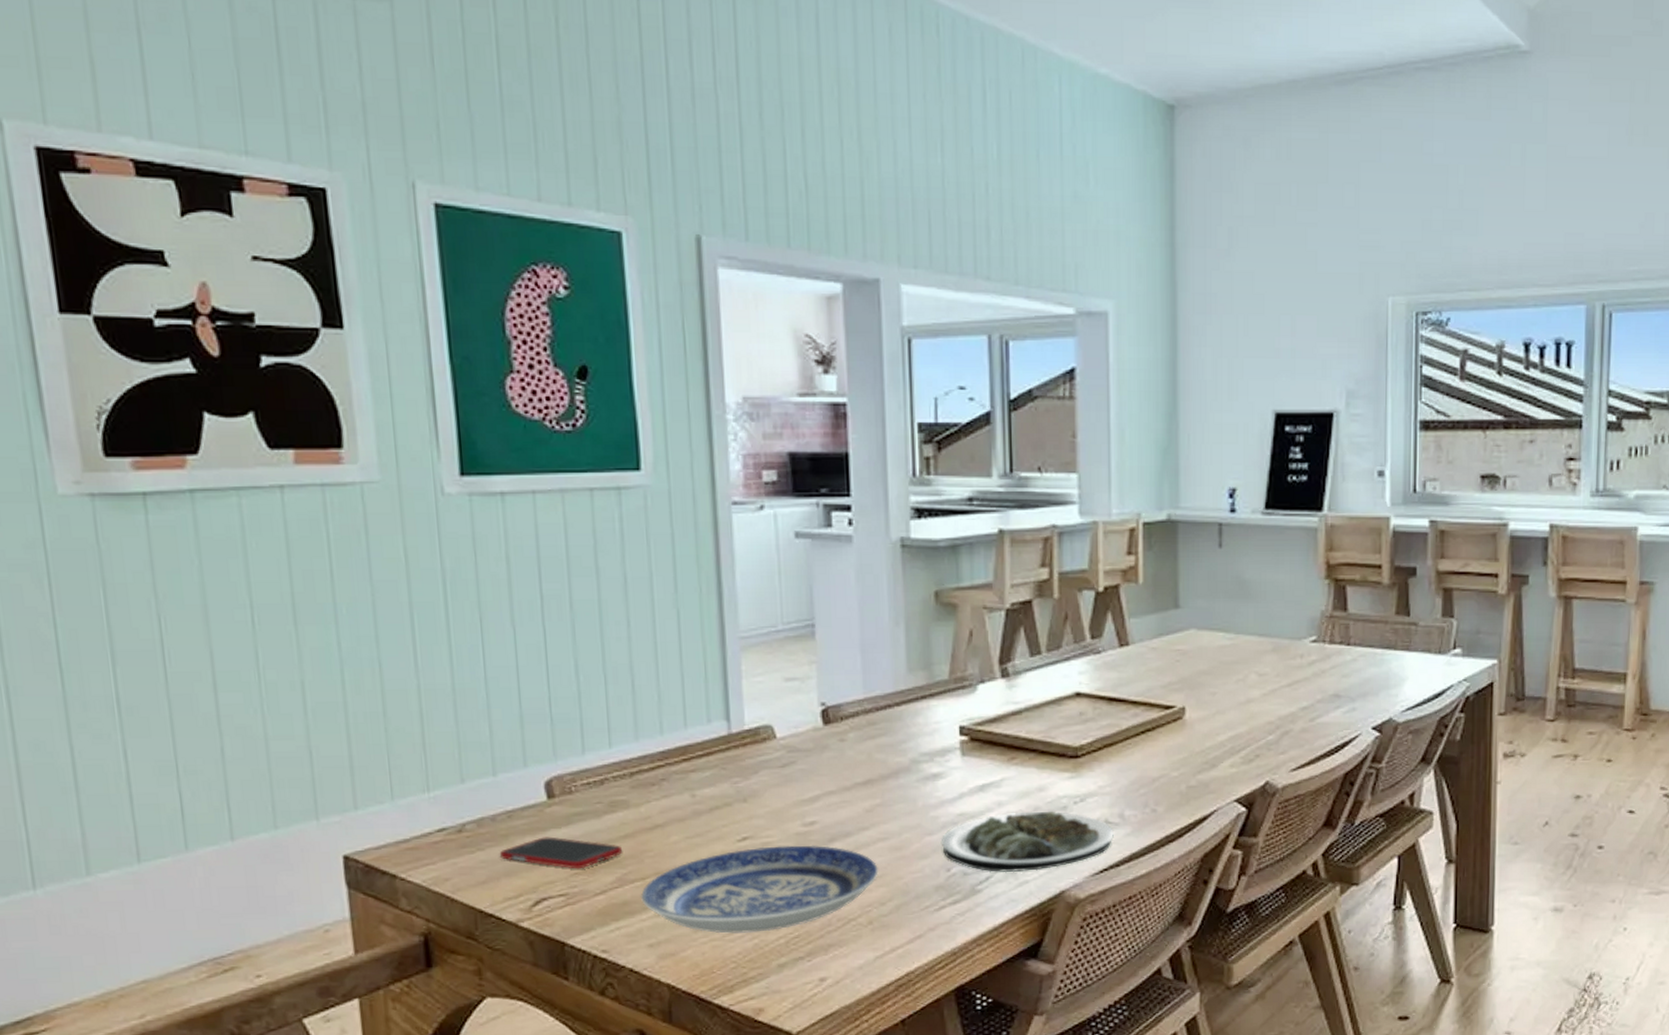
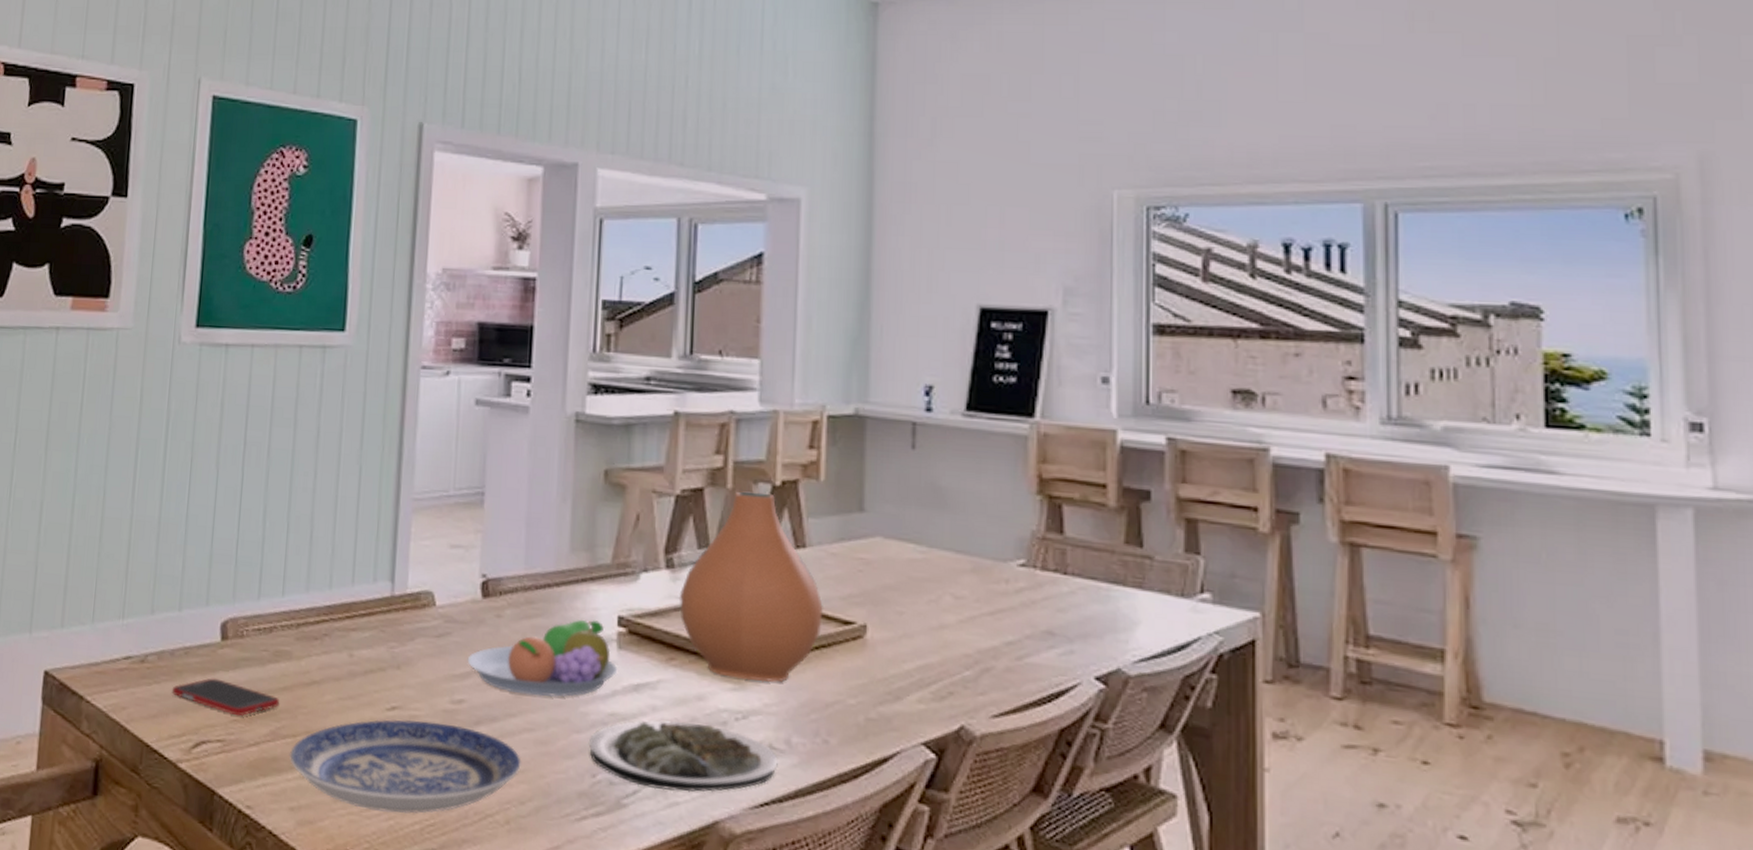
fruit bowl: none [814,733,963,809] -> present [467,619,618,697]
vase: none [1015,599,1148,768] -> present [679,491,824,683]

